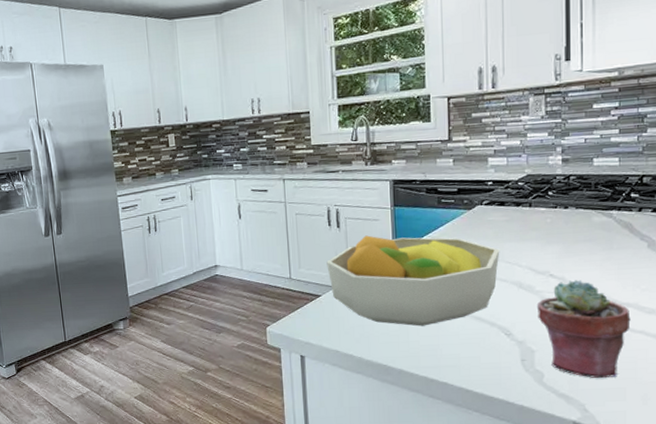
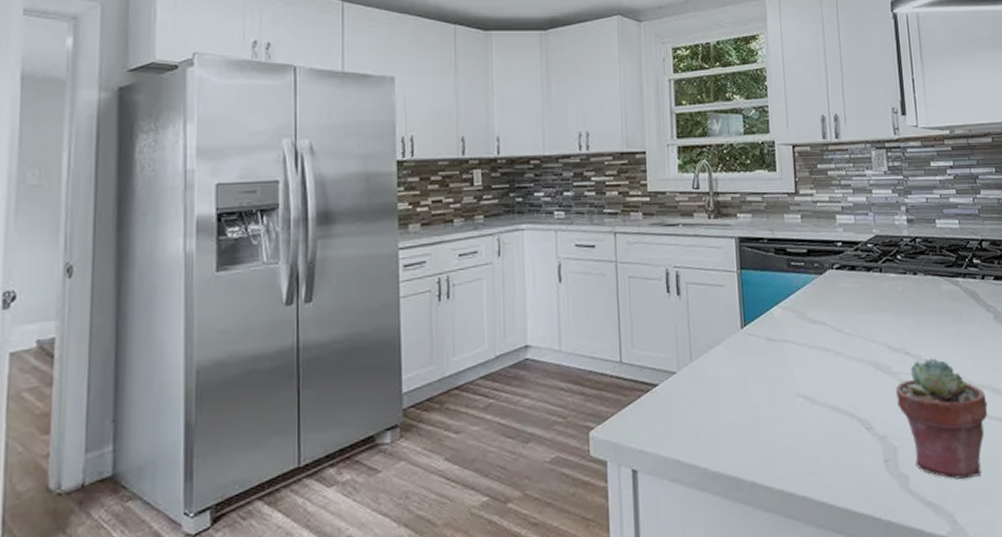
fruit bowl: present [326,235,500,326] -> none [665,305,854,422]

